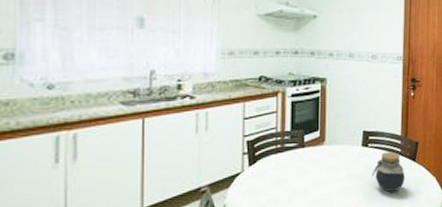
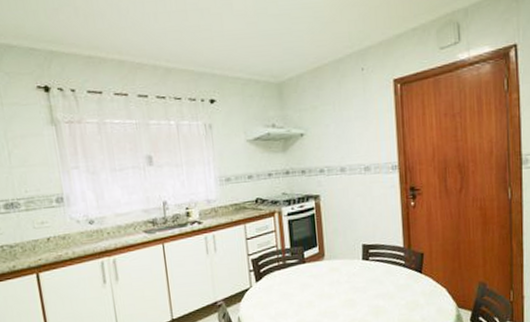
jar: present [371,151,405,193] -> none [375,264,412,305]

